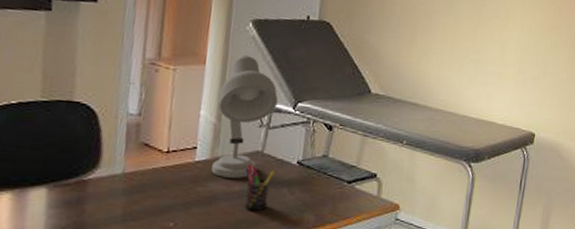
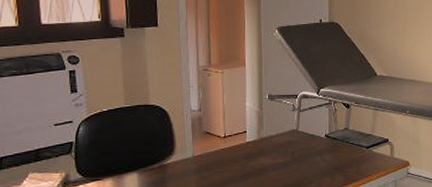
desk lamp: present [211,55,278,178] -> none [258,56,305,153]
pen holder: present [244,164,275,212] -> none [286,140,308,177]

